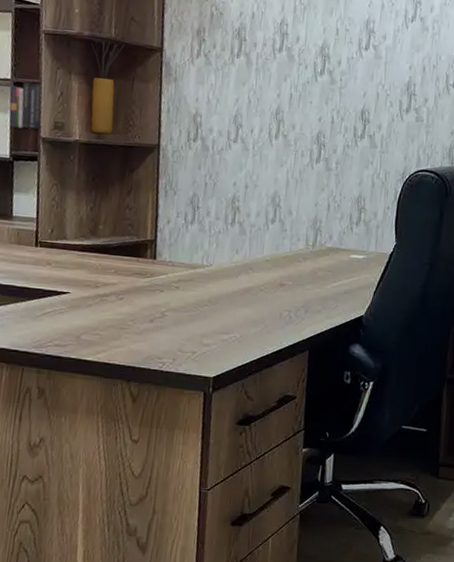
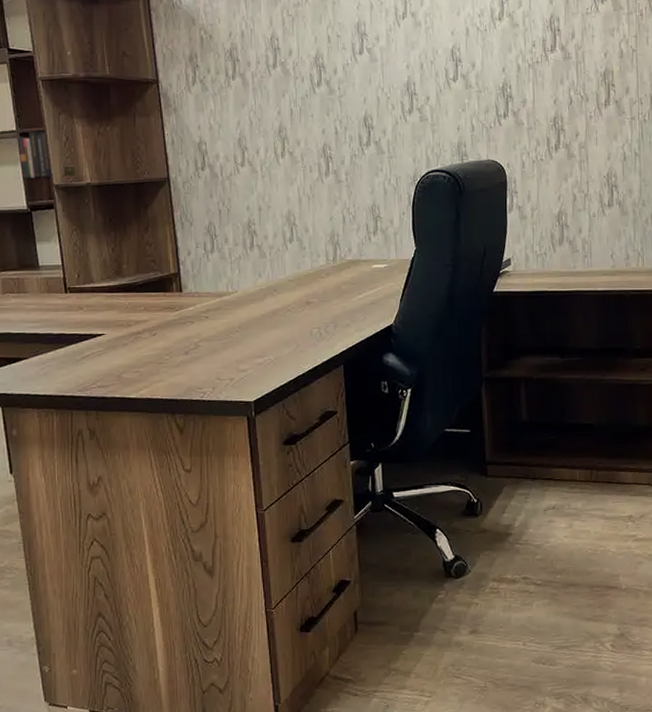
vase: present [90,32,127,135] -> none [87,69,121,174]

